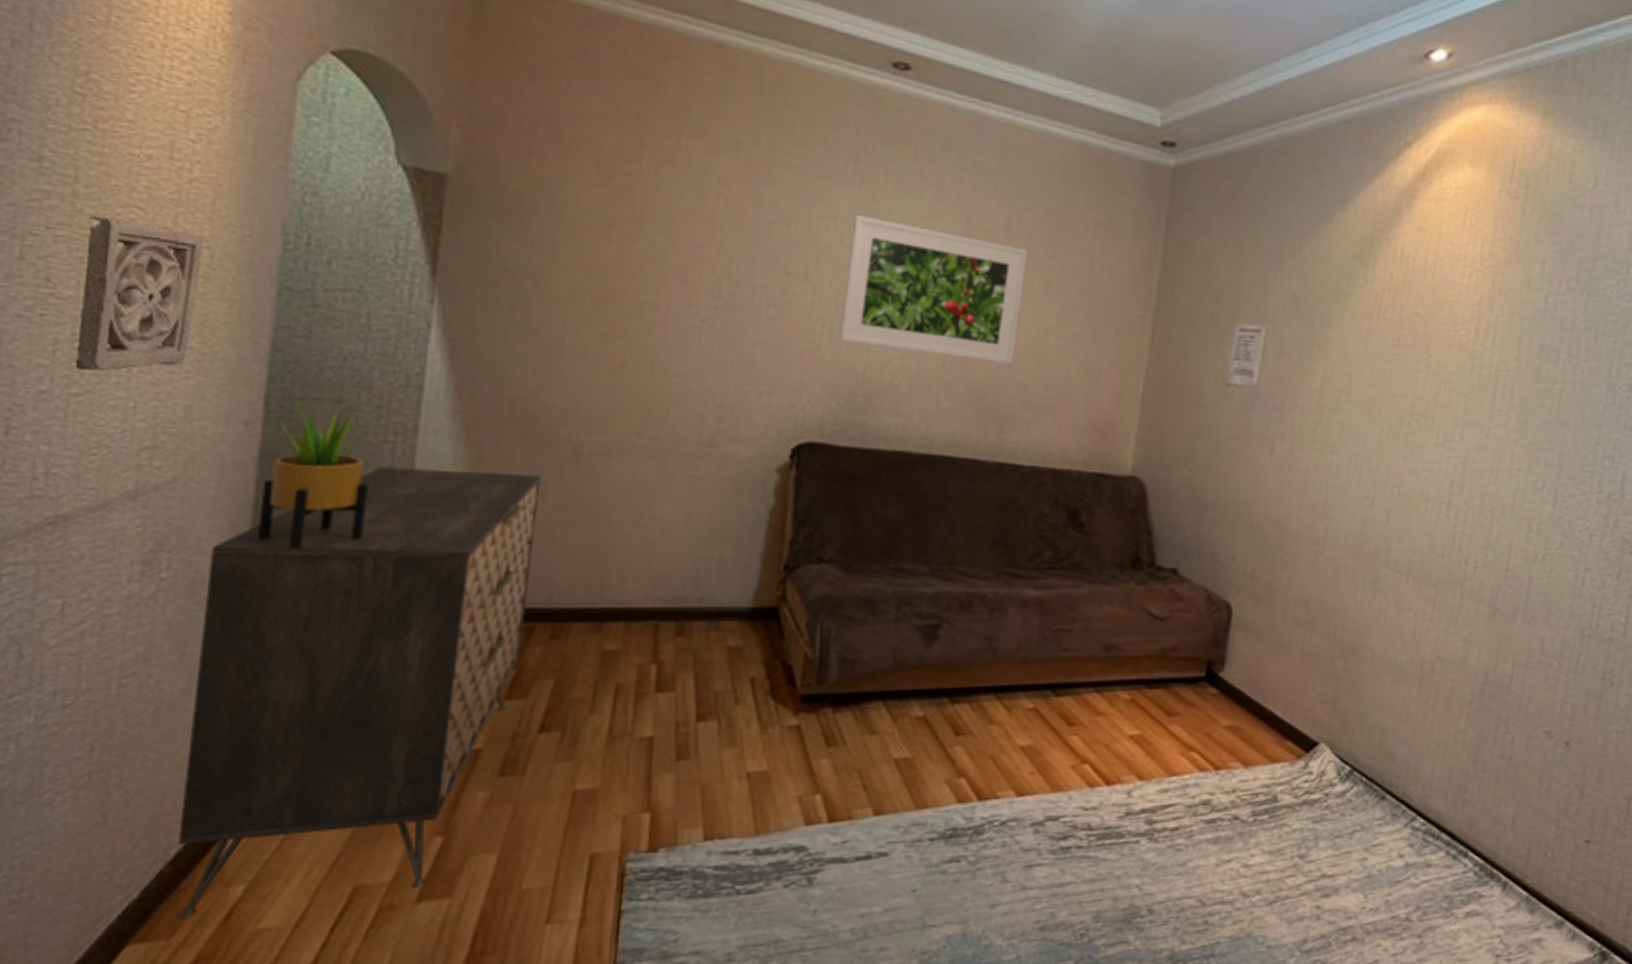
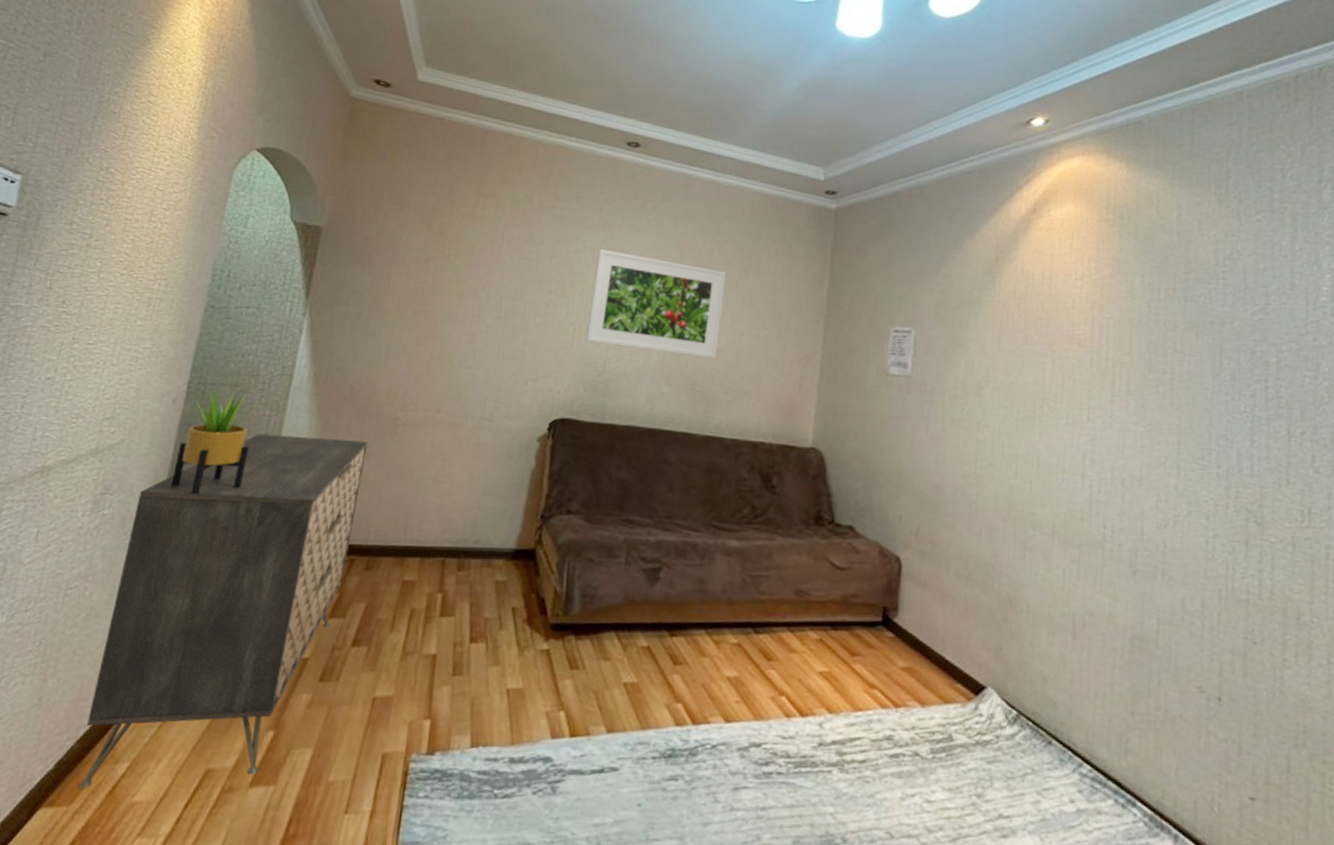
wall ornament: present [74,215,204,372] -> none [71,259,163,365]

